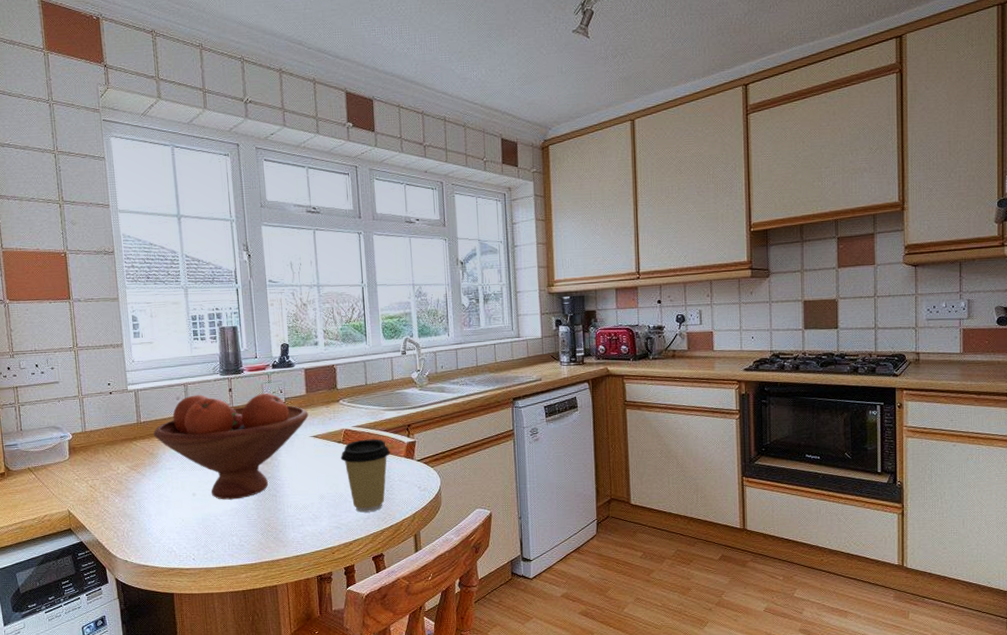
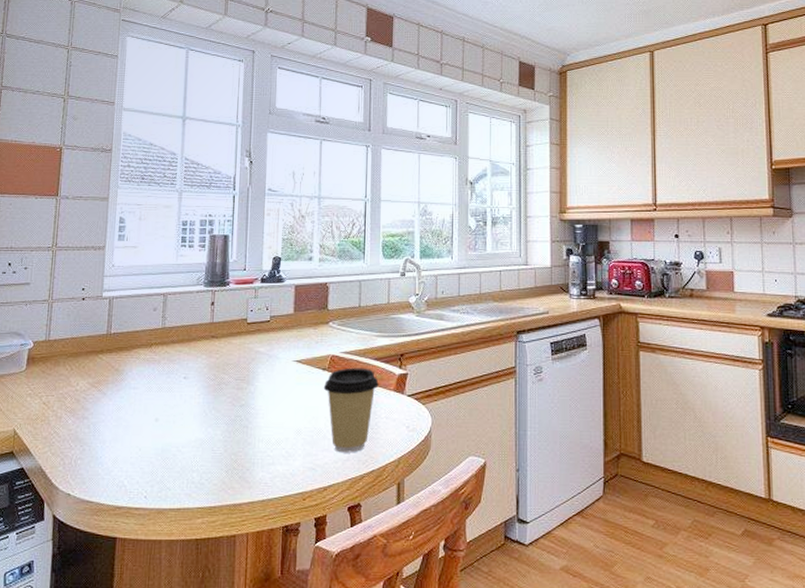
fruit bowl: present [153,392,309,500] -> none [122,307,294,429]

